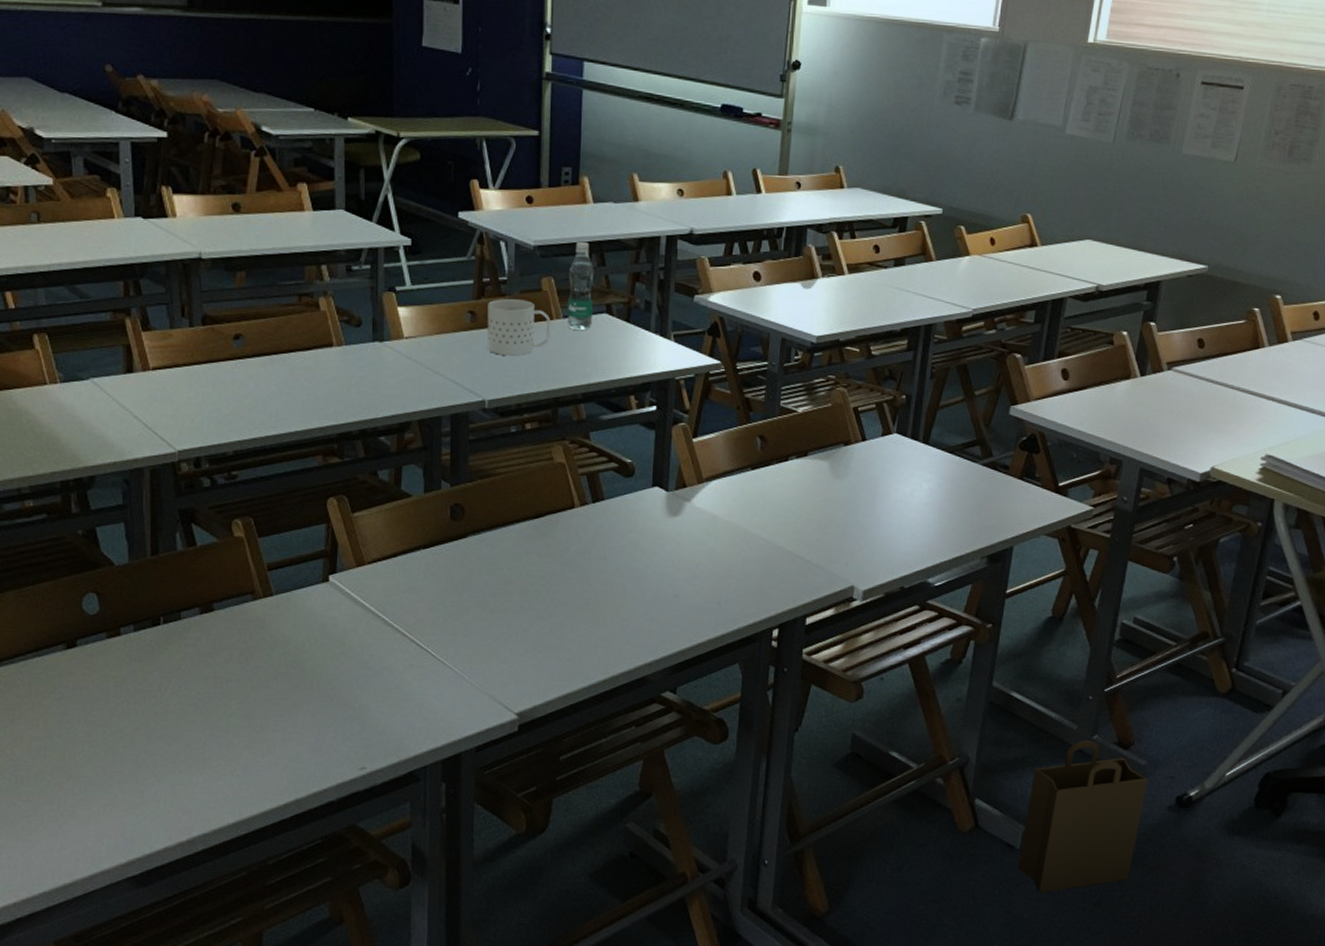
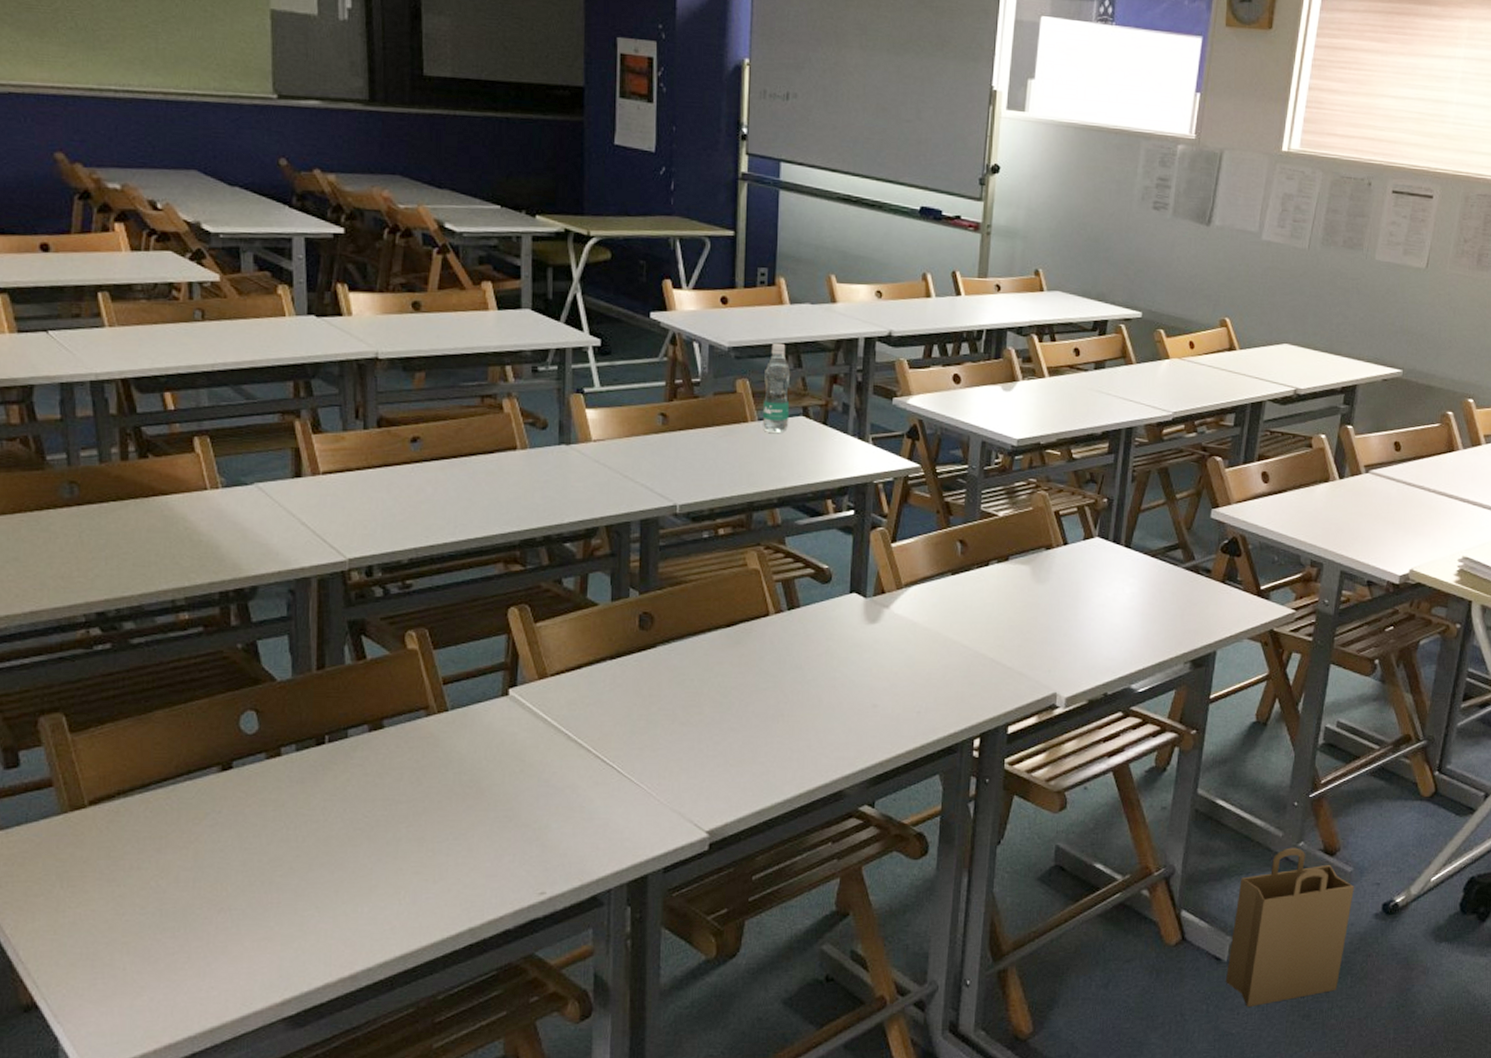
mug: present [487,299,551,356] -> none [679,401,746,459]

